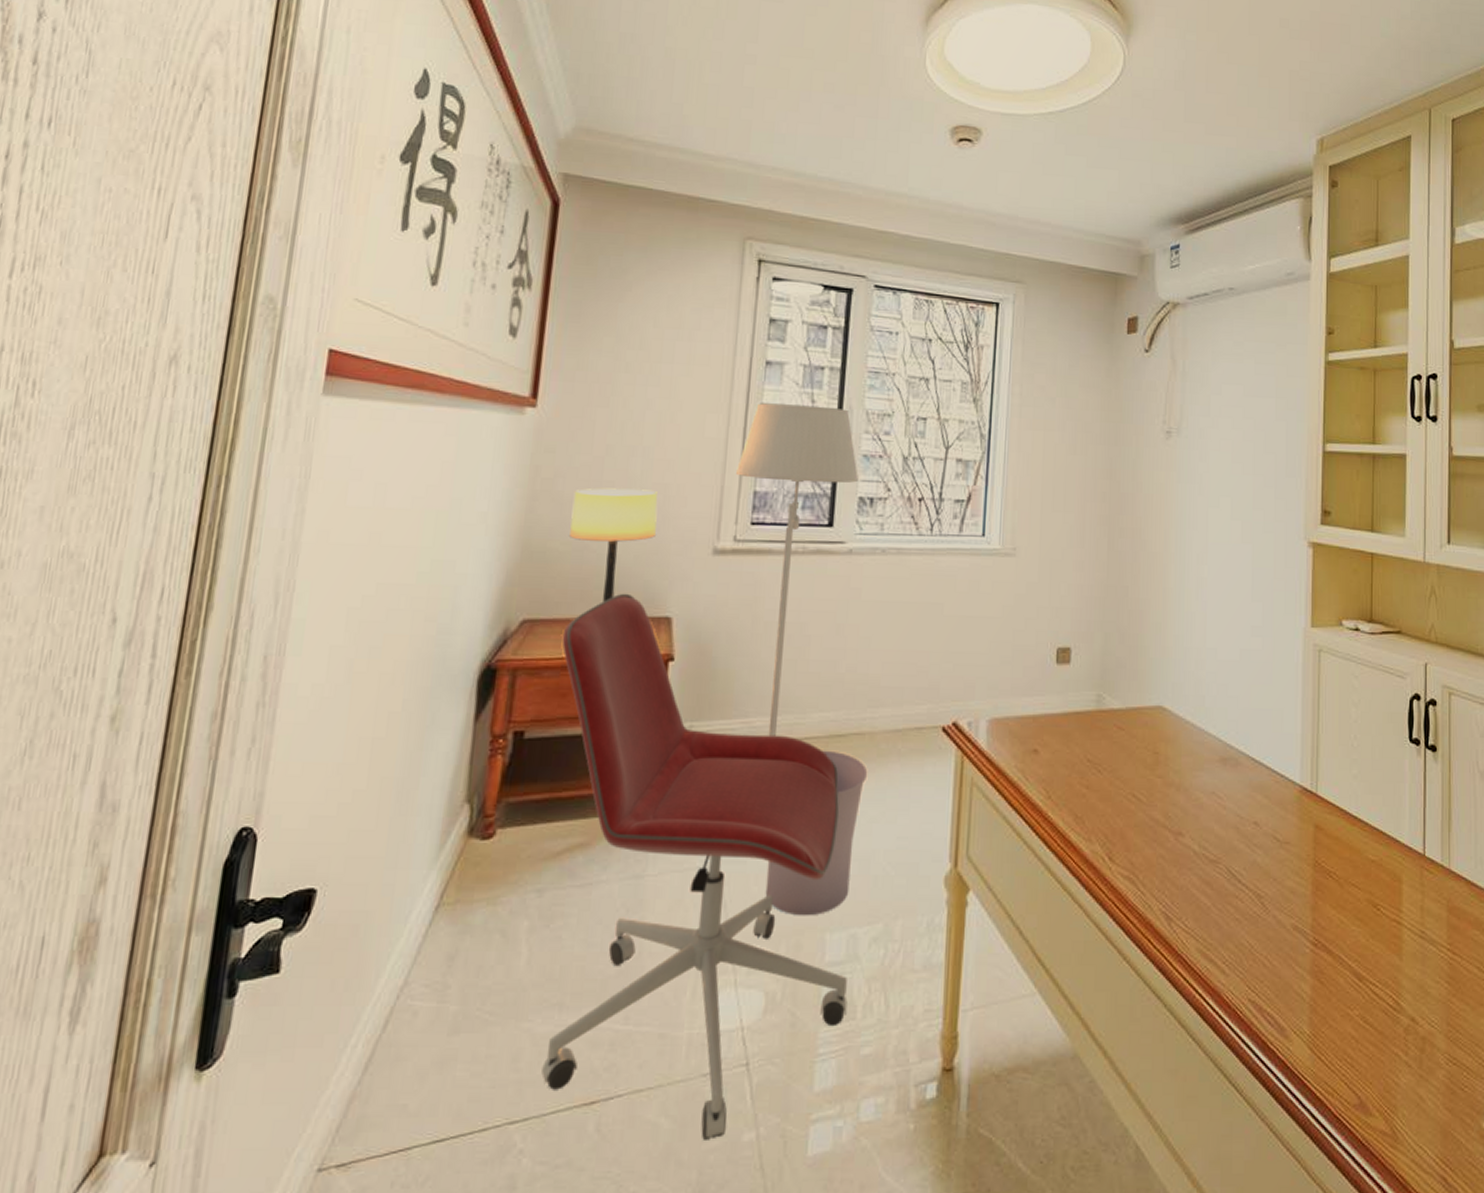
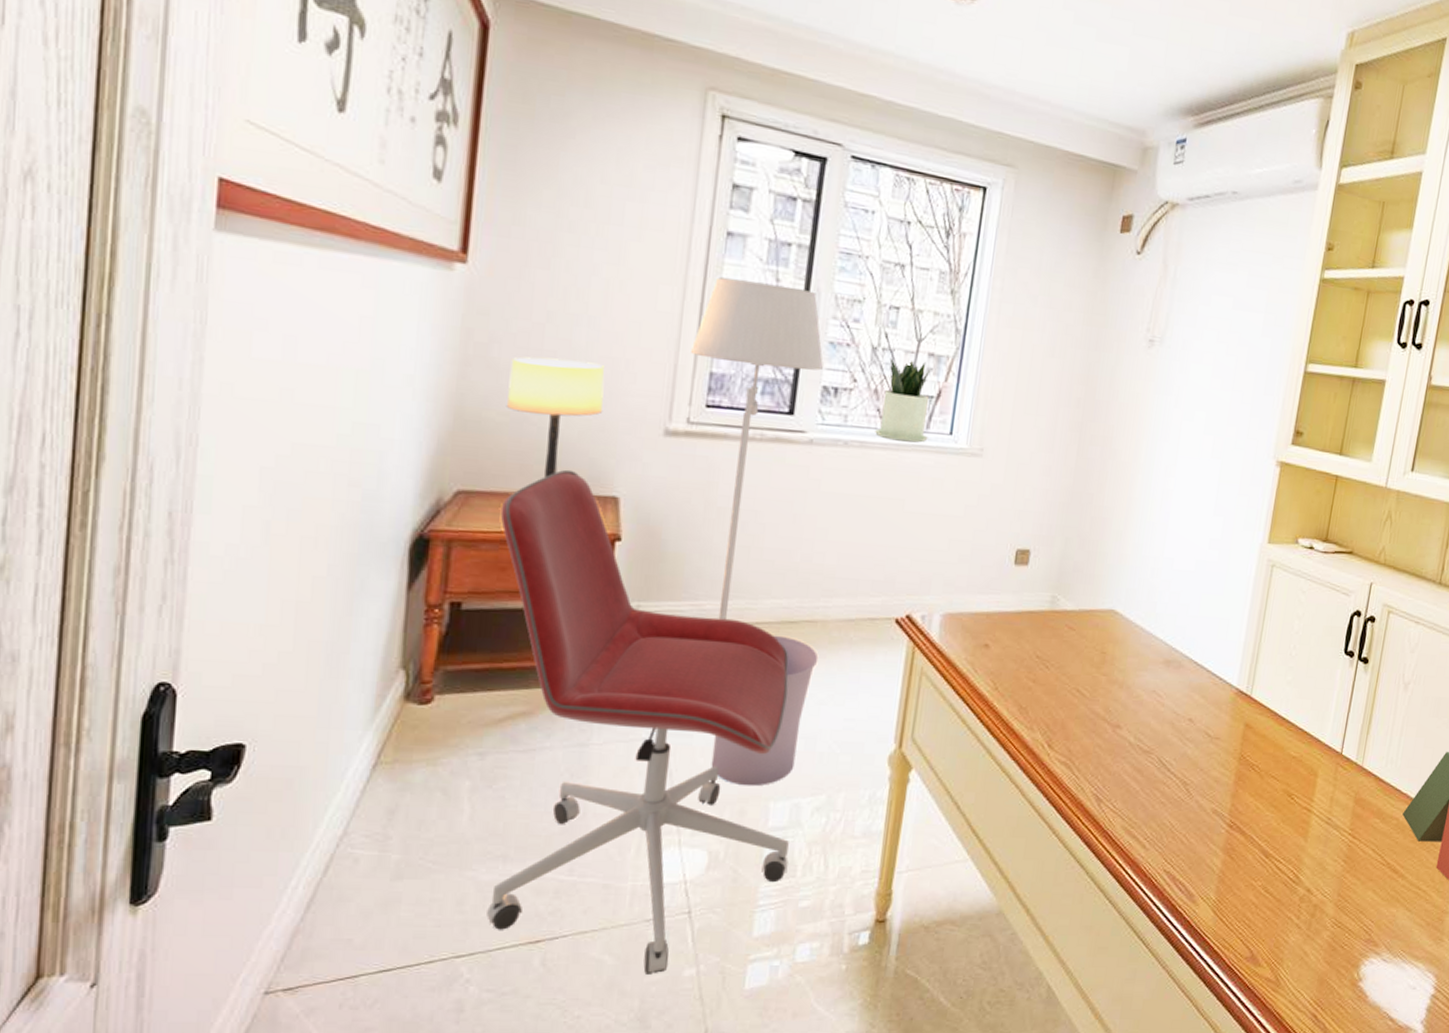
planter: none [910,467,962,546] -> present [875,359,932,443]

